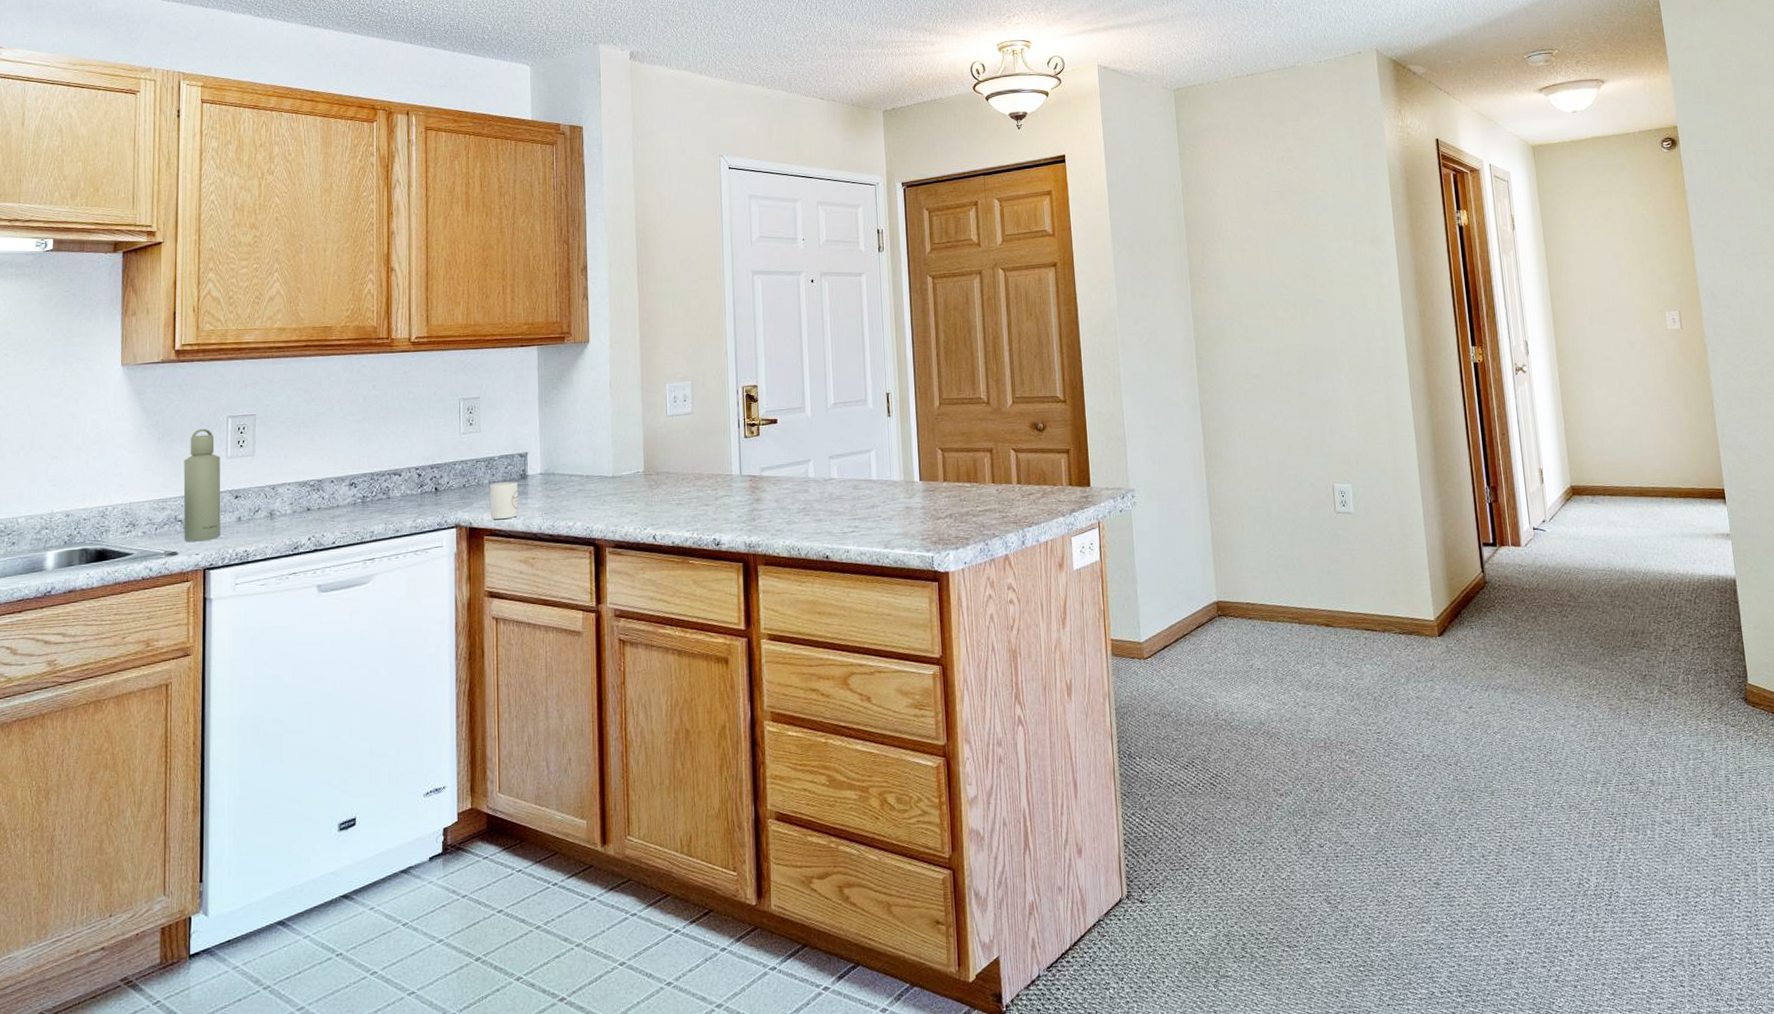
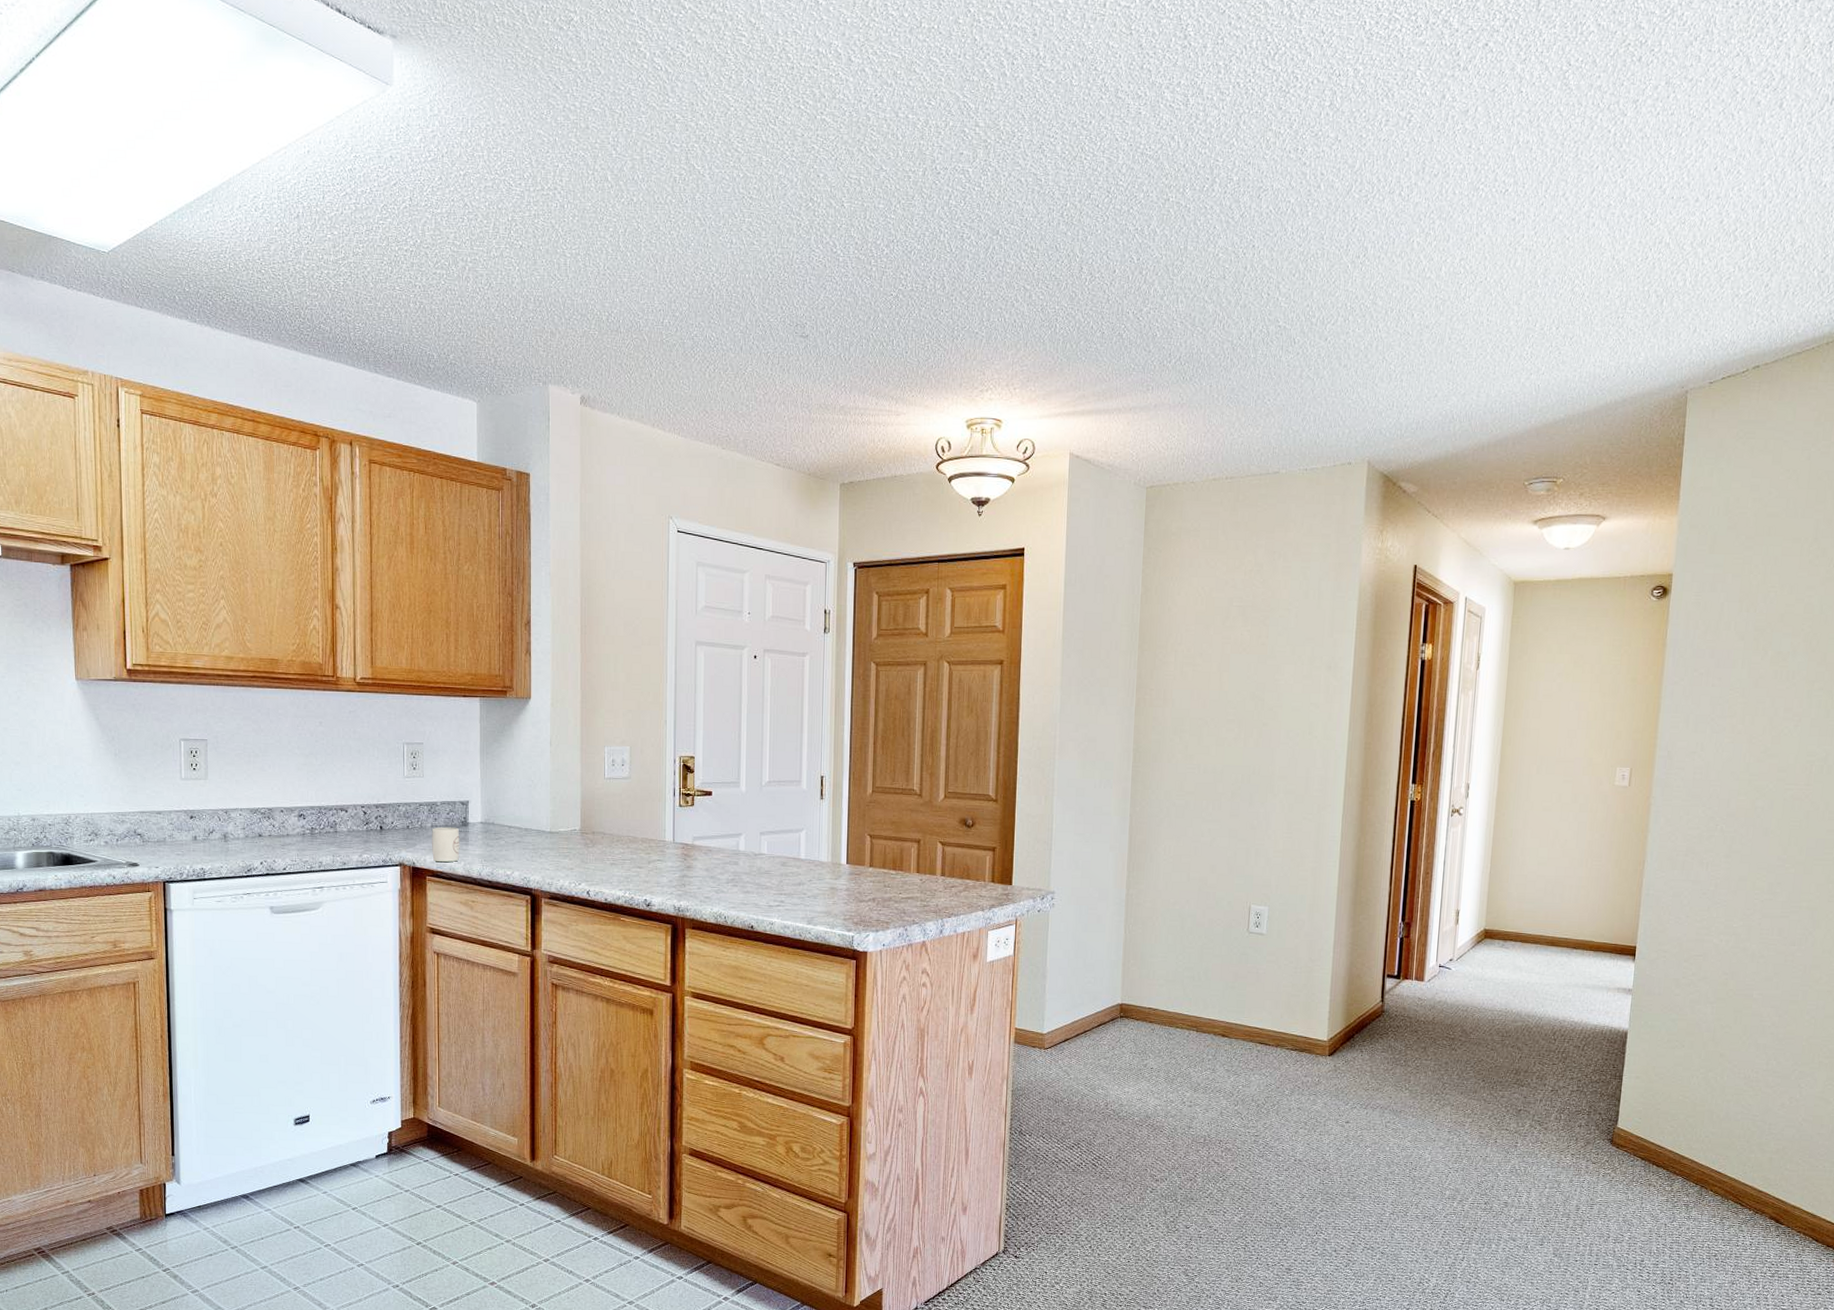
bottle: present [183,429,221,542] -> none [140,749,178,856]

